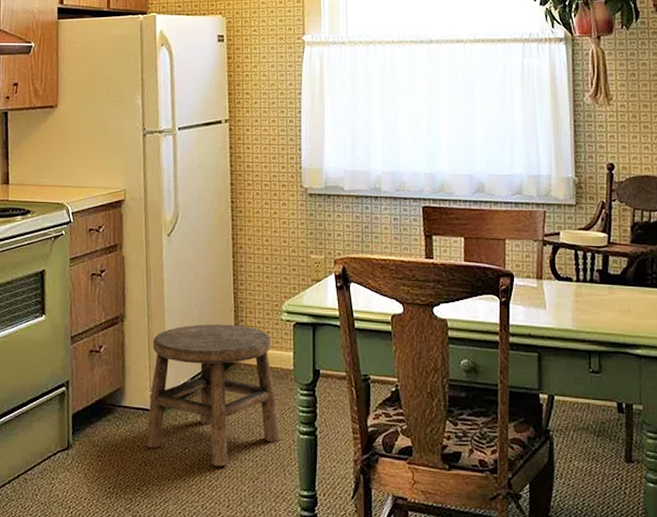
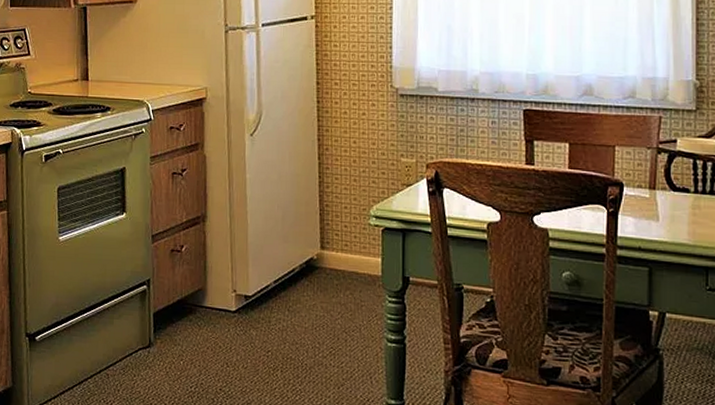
stool: present [146,323,280,467] -> none [229,226,367,371]

